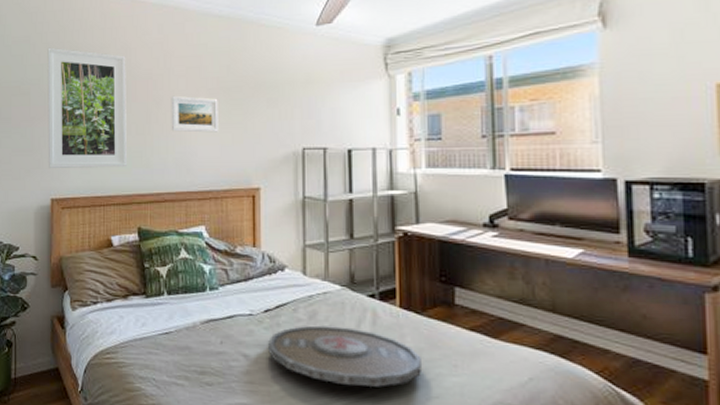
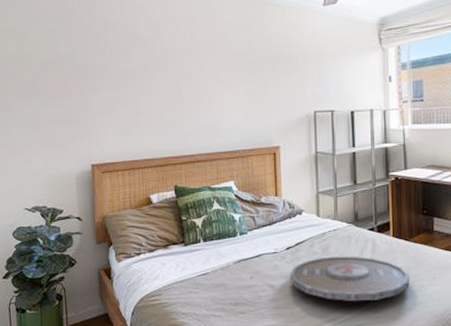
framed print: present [47,47,127,168] -> none [79,23,161,137]
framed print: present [171,95,219,133] -> none [199,67,243,100]

